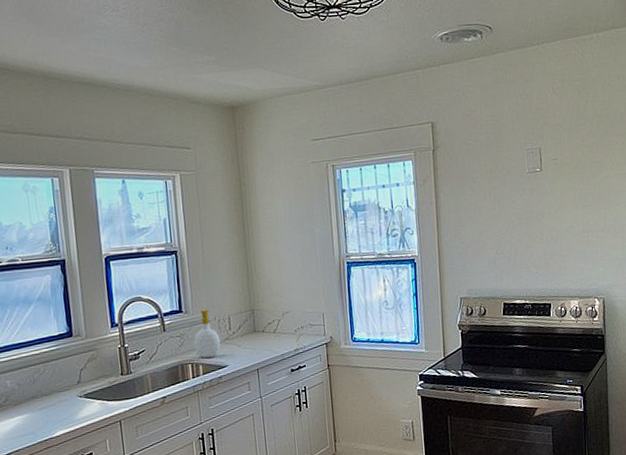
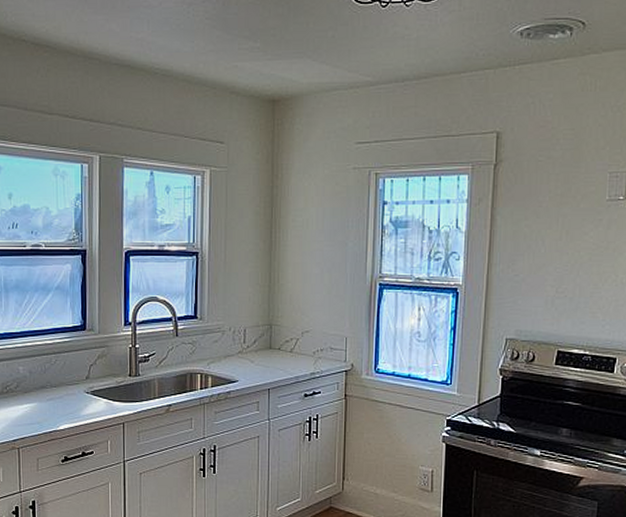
soap bottle: present [194,310,221,358] -> none [206,318,233,371]

